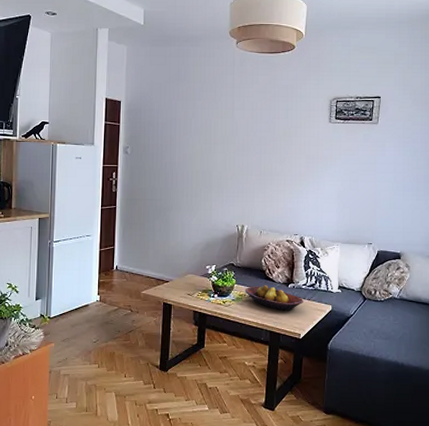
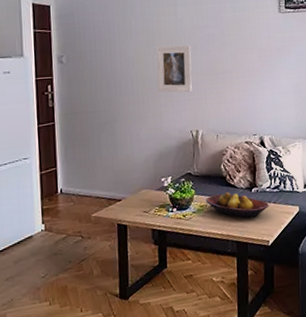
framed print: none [210,146,244,190] -> present [156,45,193,93]

